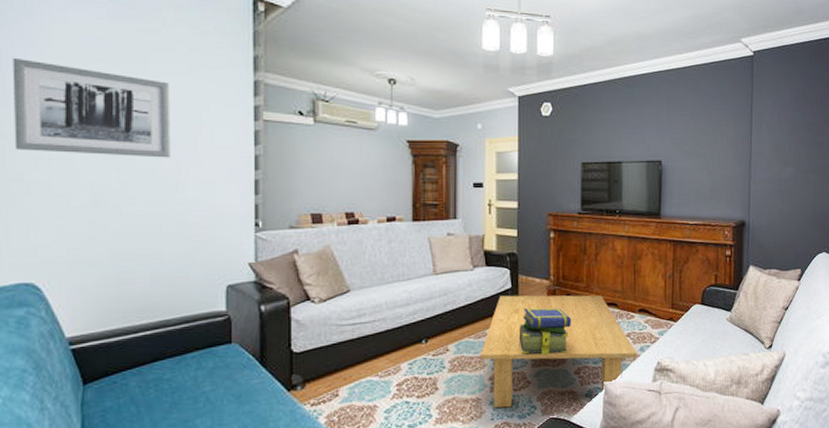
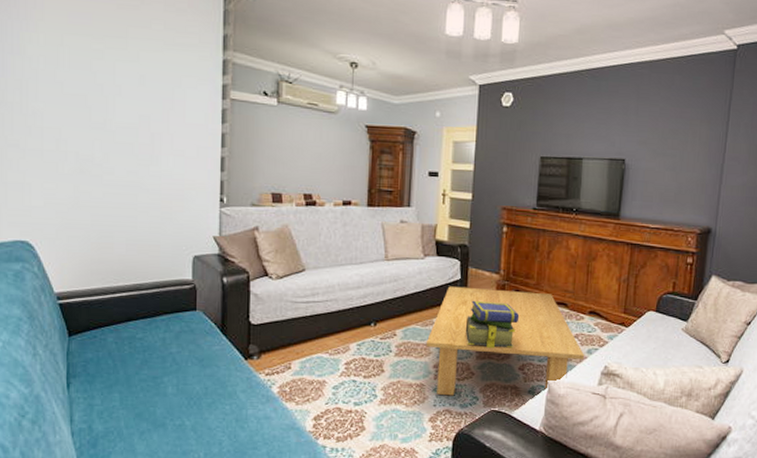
wall art: present [12,57,170,158] -> none [10,30,147,132]

